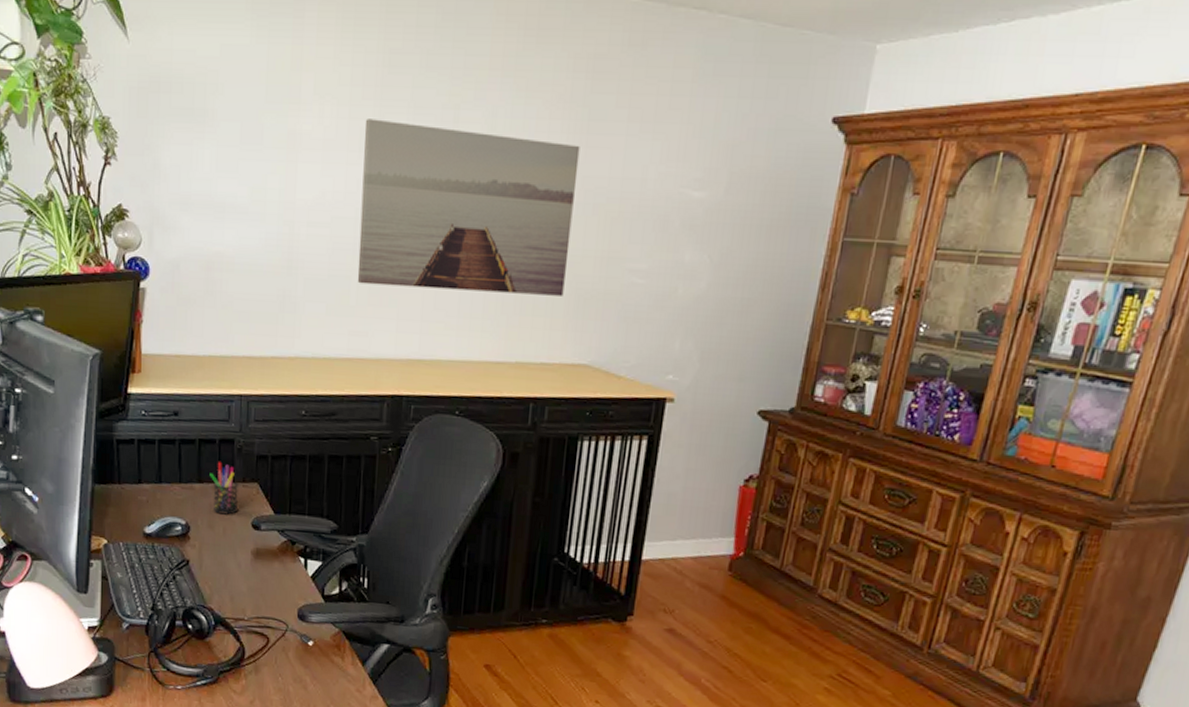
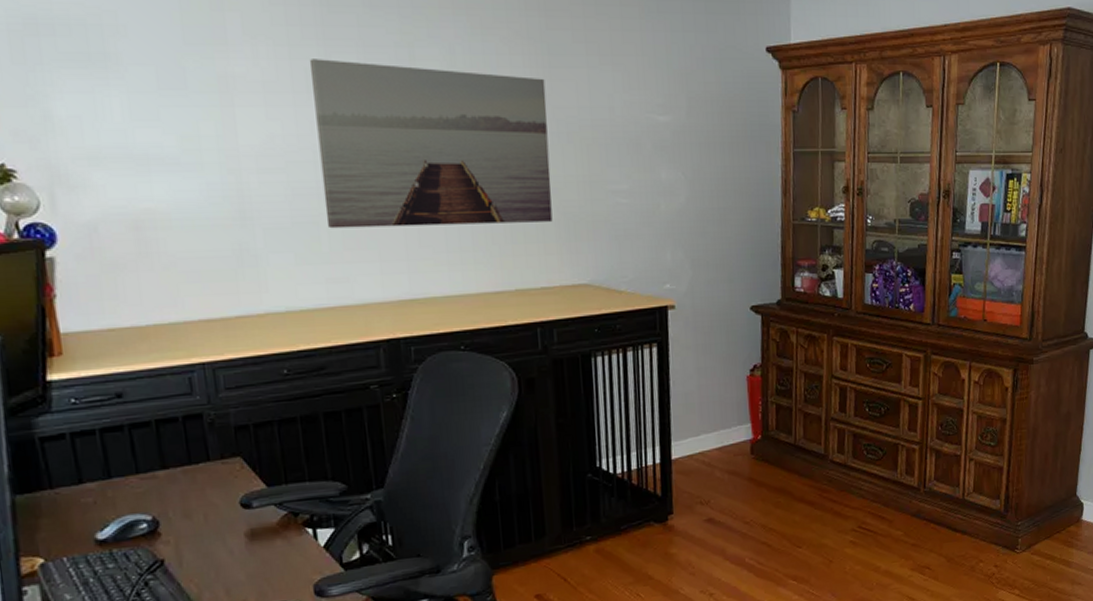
pen holder: present [209,462,239,515] -> none [176,441,221,500]

